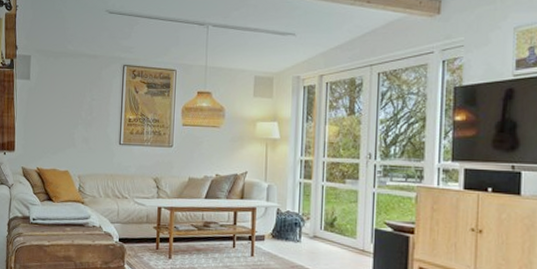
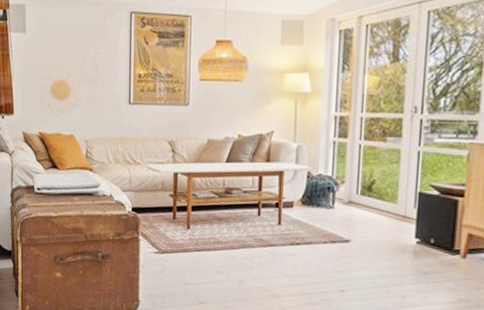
decorative wall piece: none [37,110,79,151] -> present [37,66,83,112]

